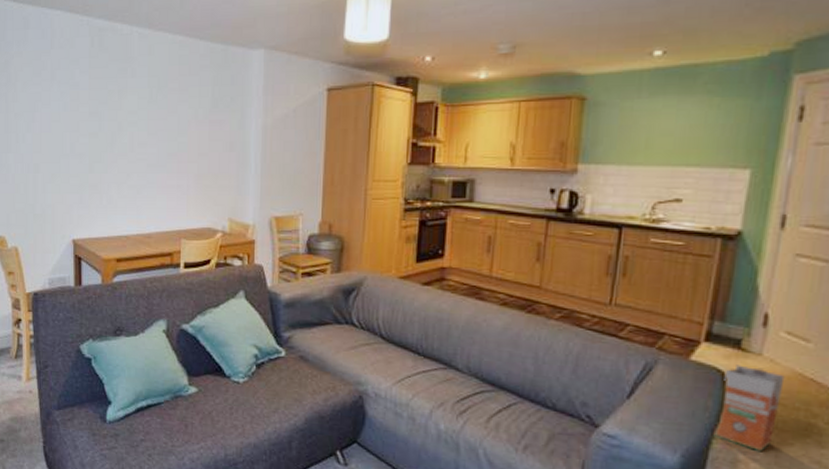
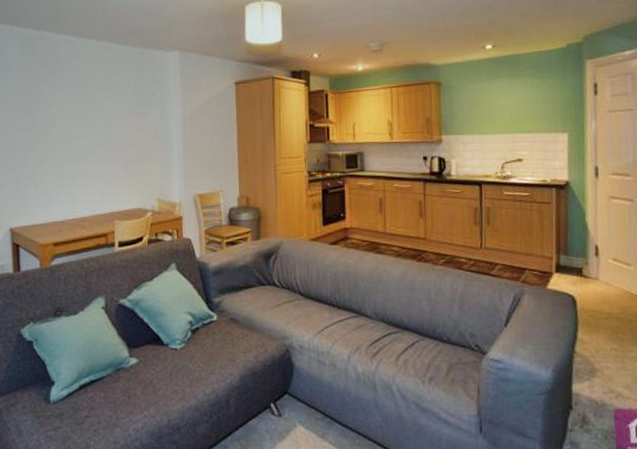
waste bin: present [713,365,785,452] -> none [573,289,618,360]

